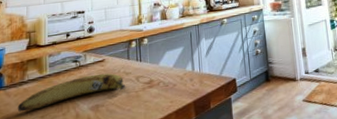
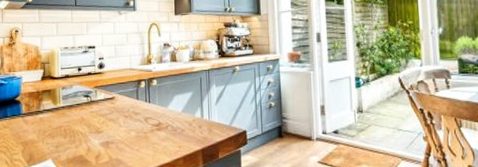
fruit: present [17,73,126,112] -> none [34,111,135,140]

